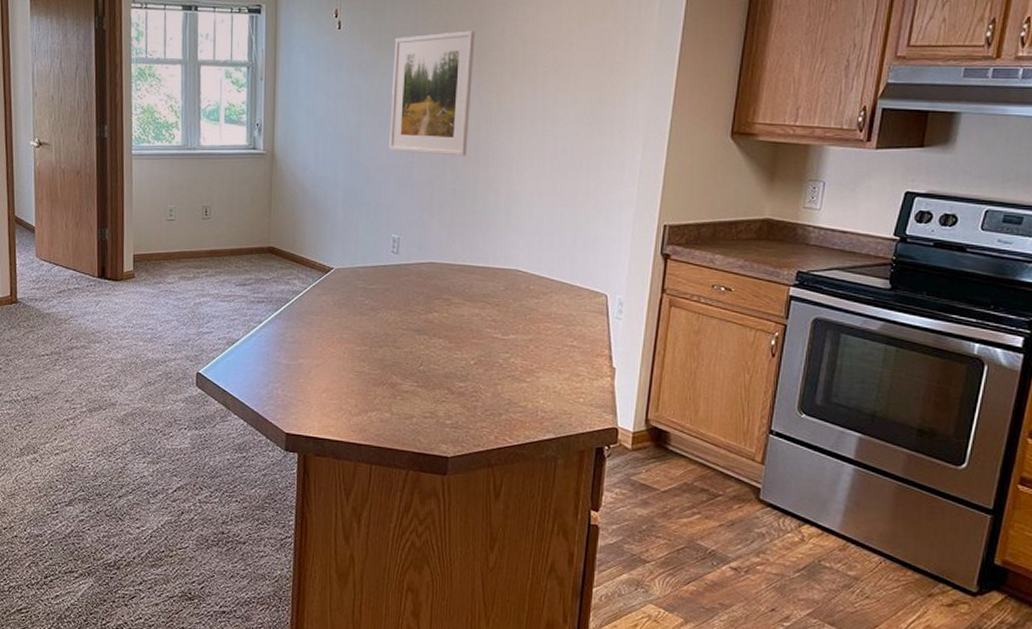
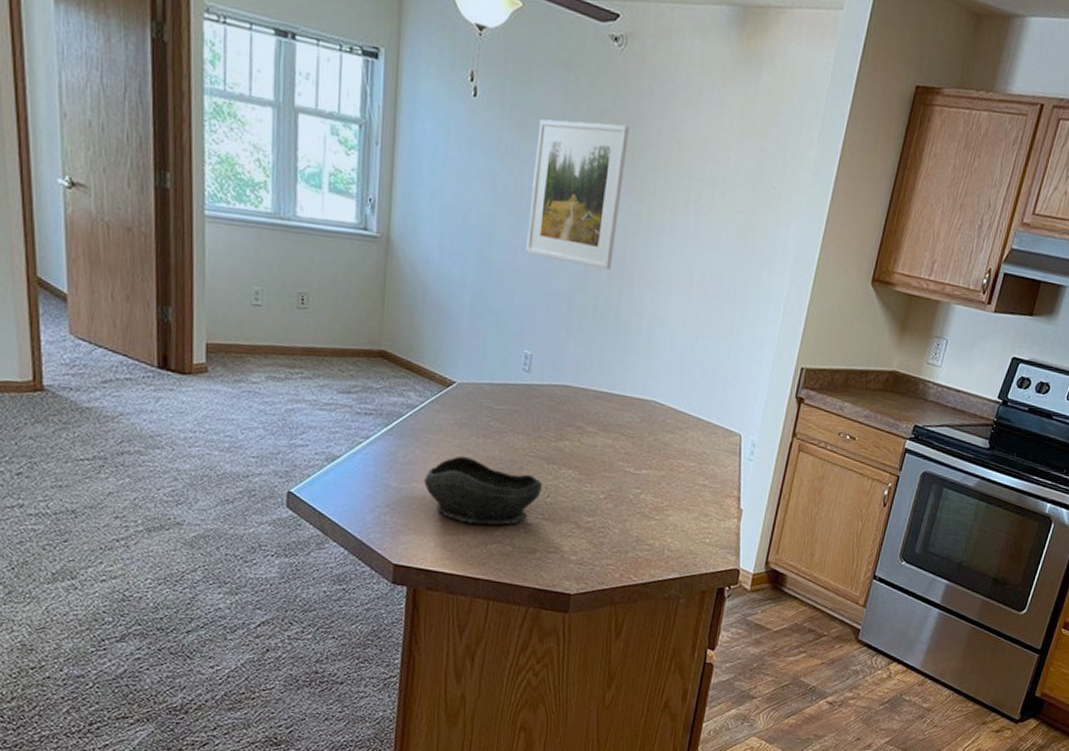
bowl: none [310,333,415,394] -> present [424,456,542,525]

